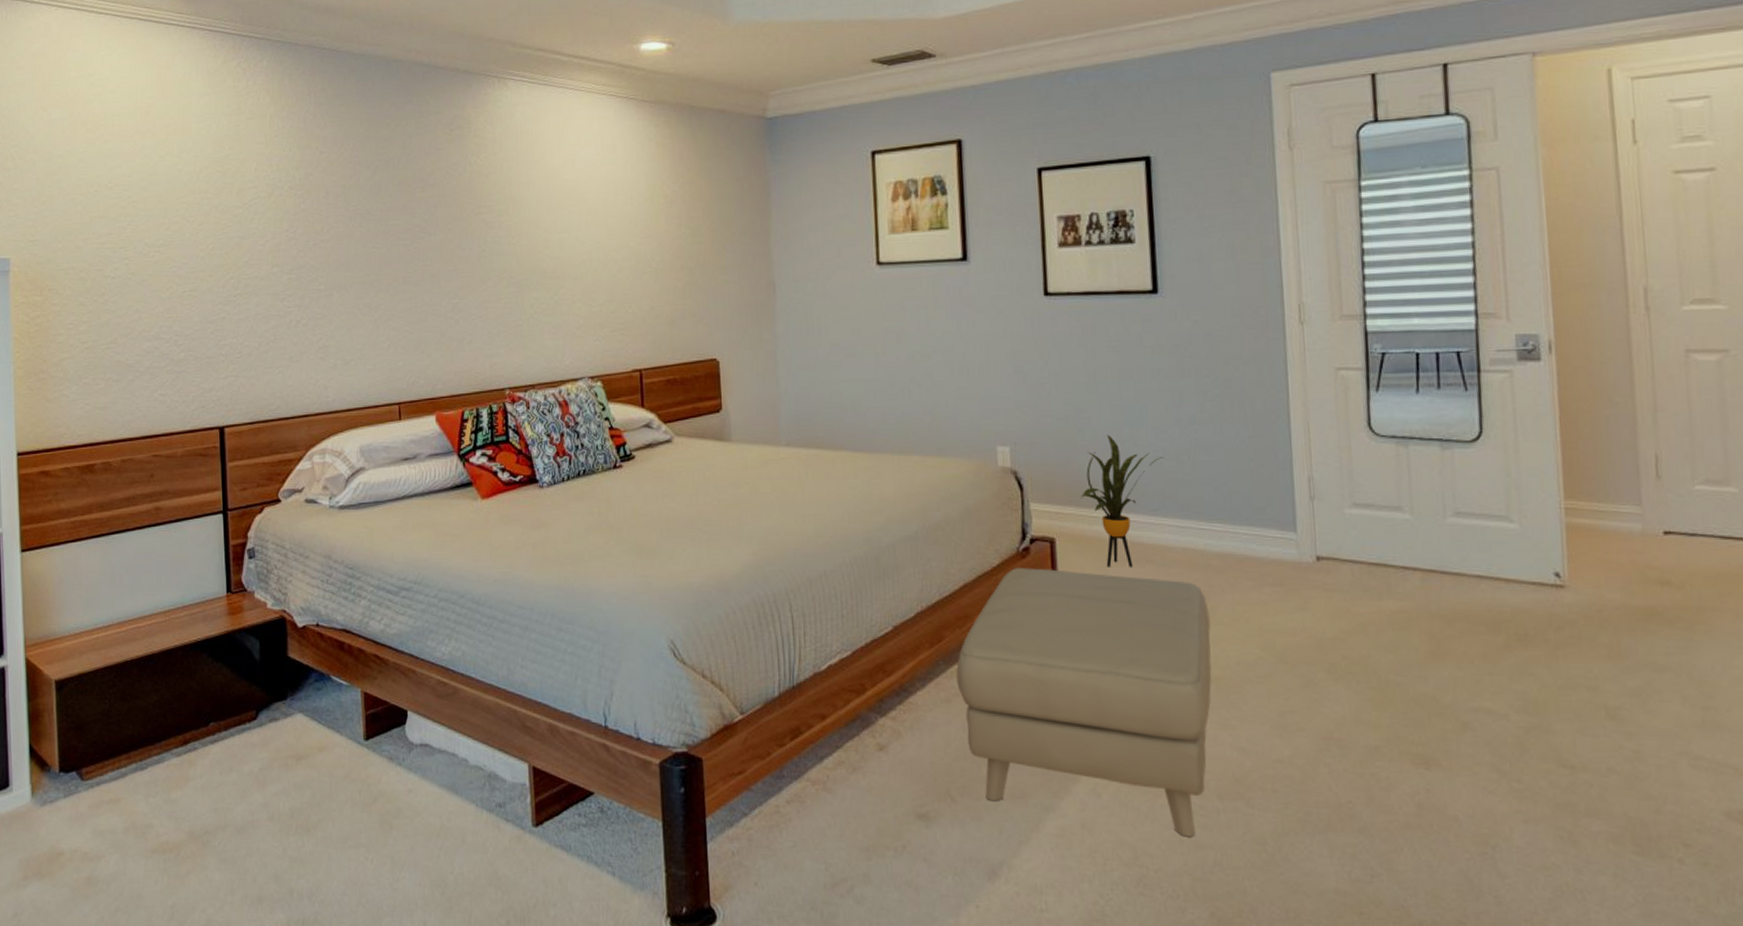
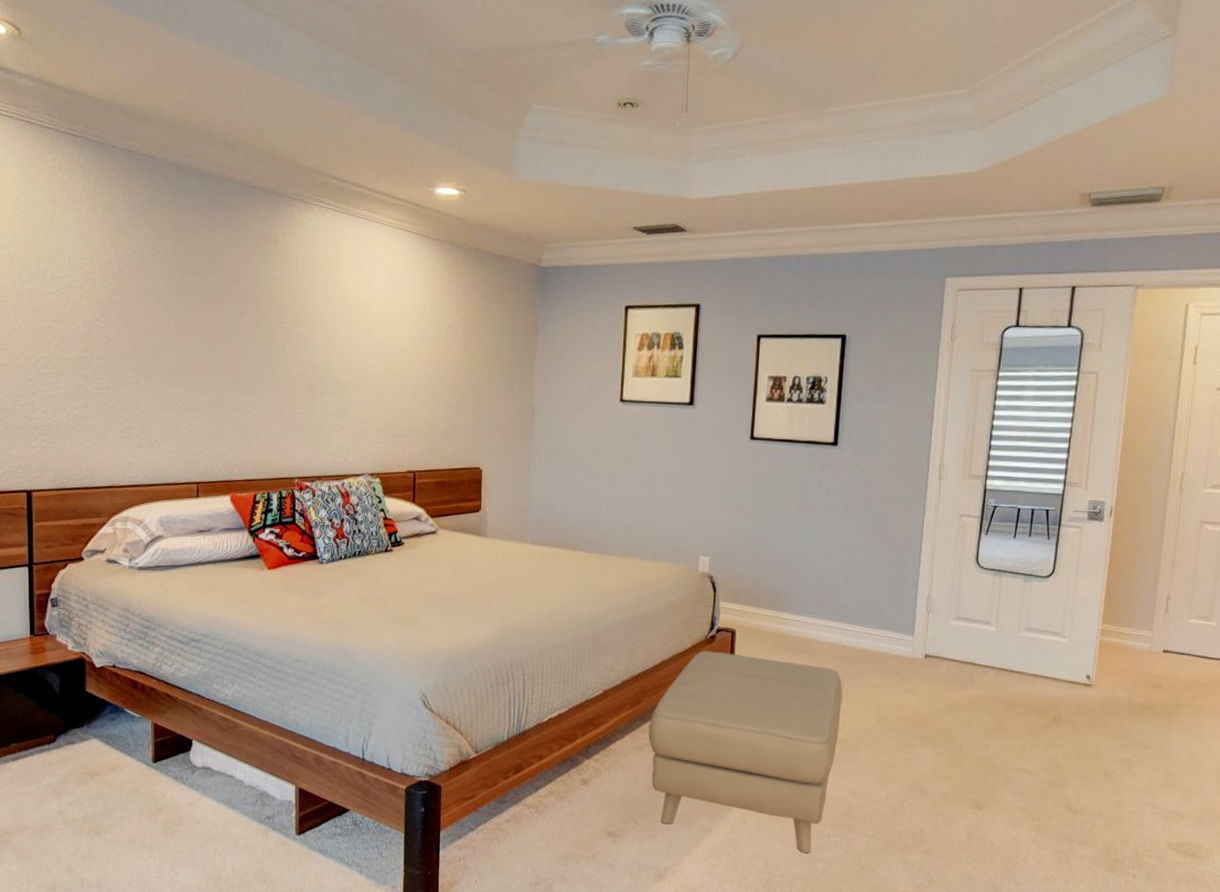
house plant: present [1080,435,1164,567] -> none [759,553,825,655]

